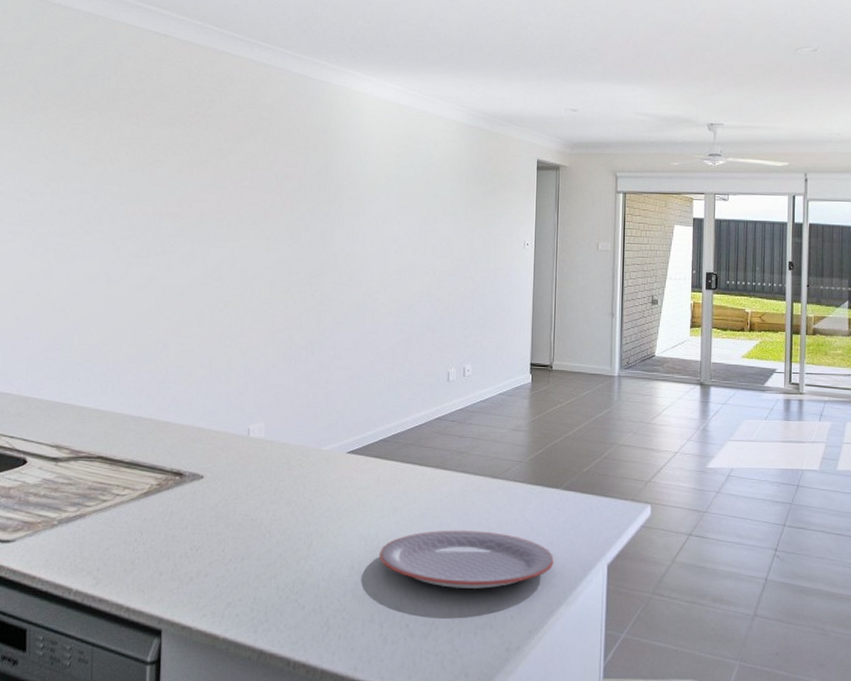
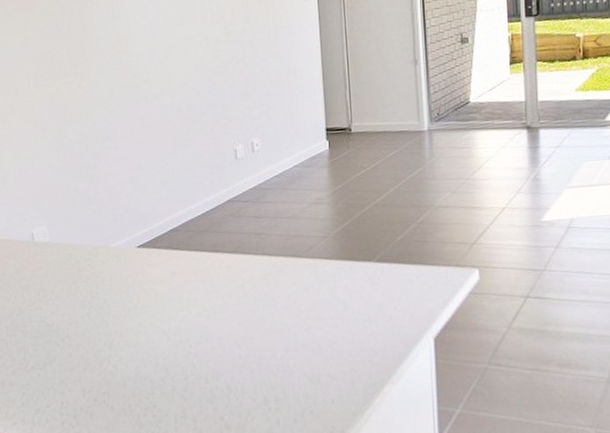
plate: present [378,530,554,589] -> none [183,314,374,376]

